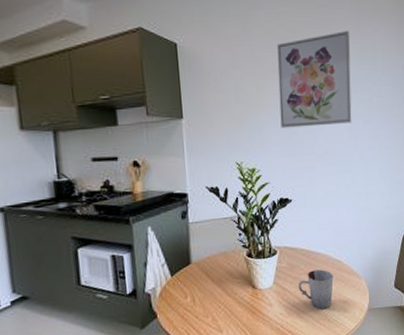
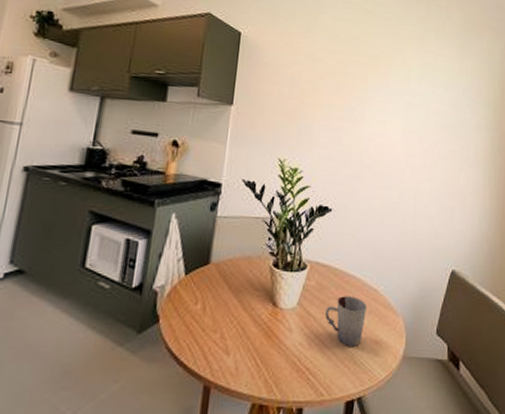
wall art: present [276,30,352,128] -> none [331,44,412,137]

